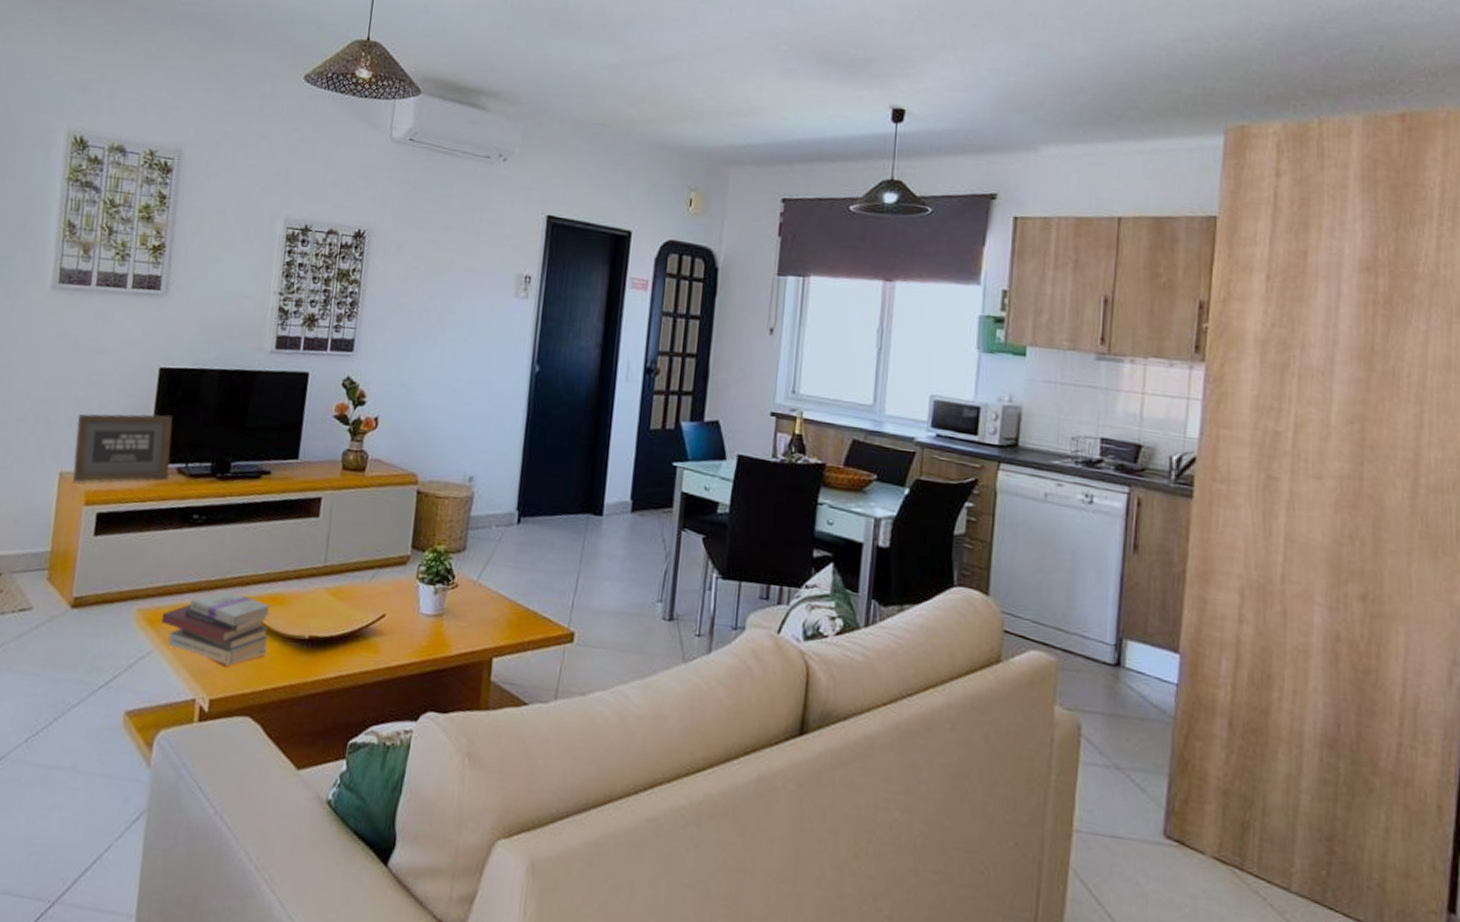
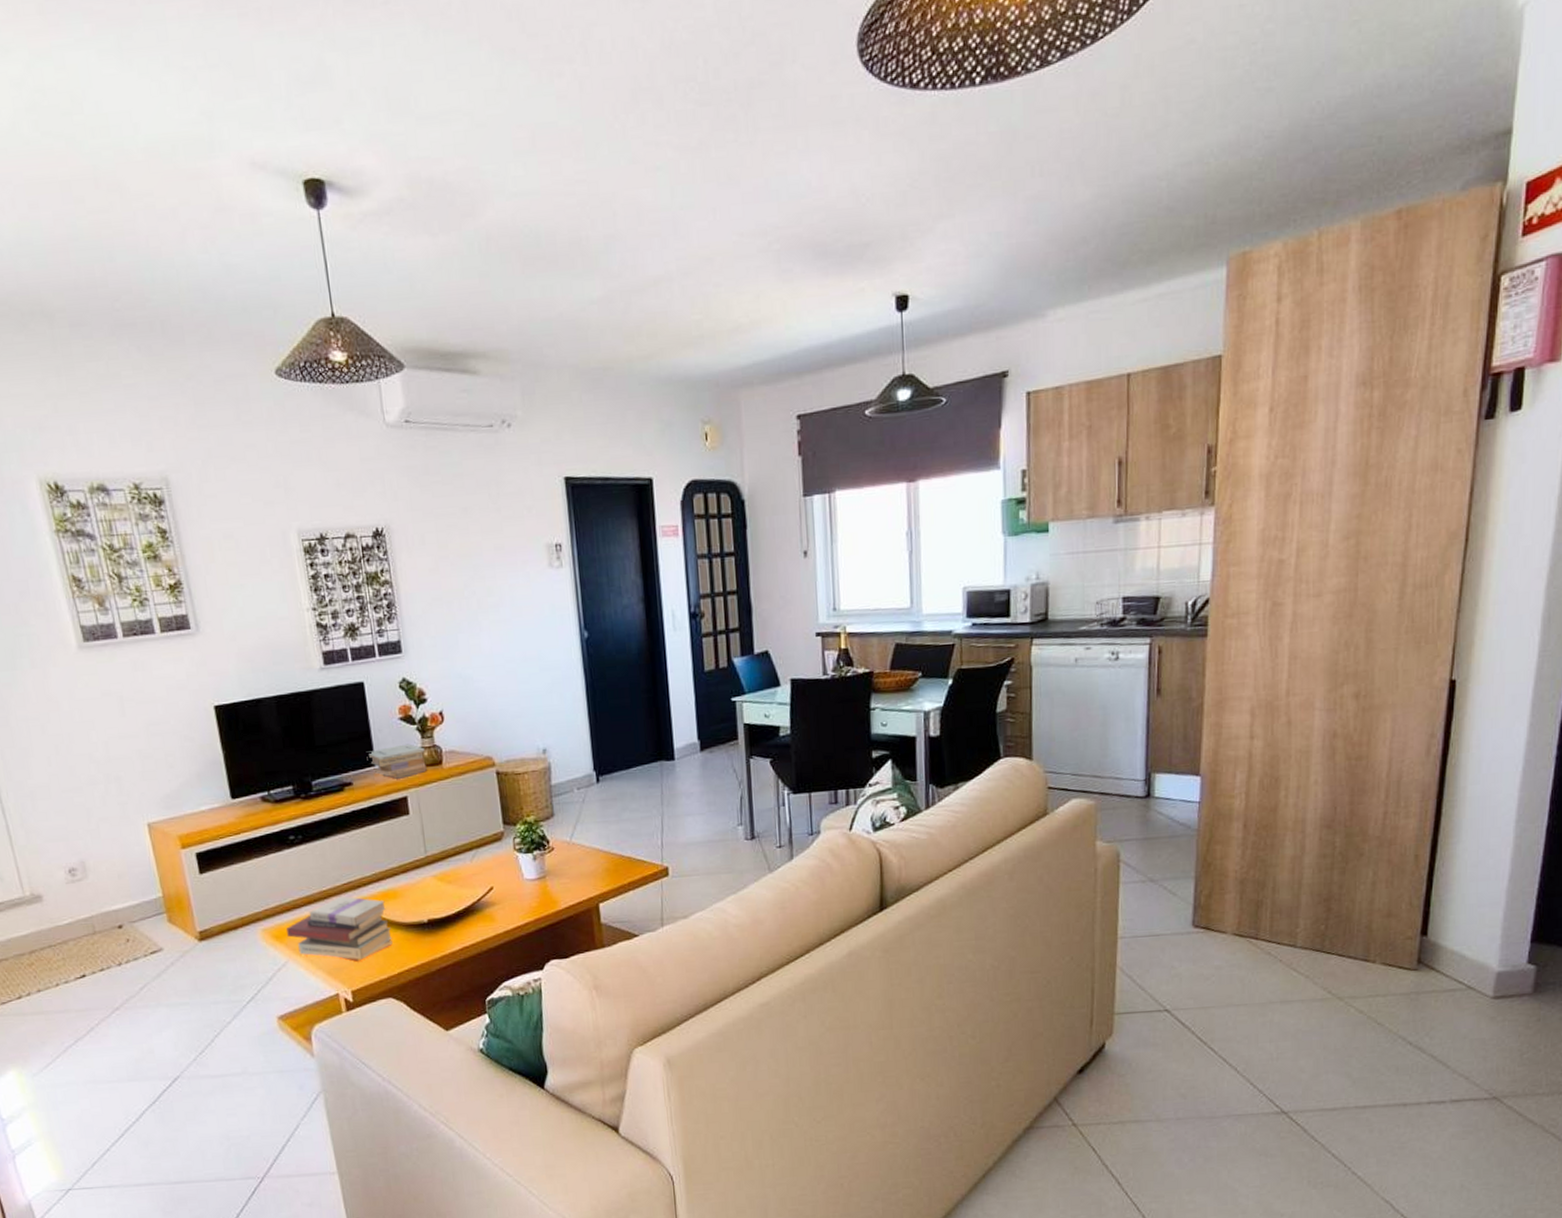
picture frame: present [72,414,173,483] -> none [147,749,255,830]
books: none [291,443,351,478] -> present [366,744,427,779]

